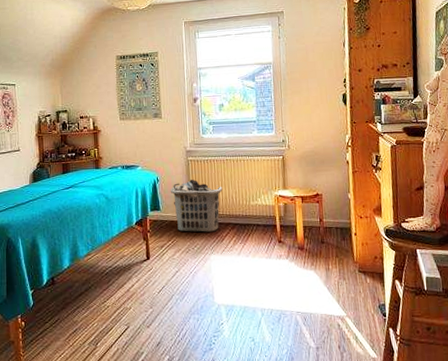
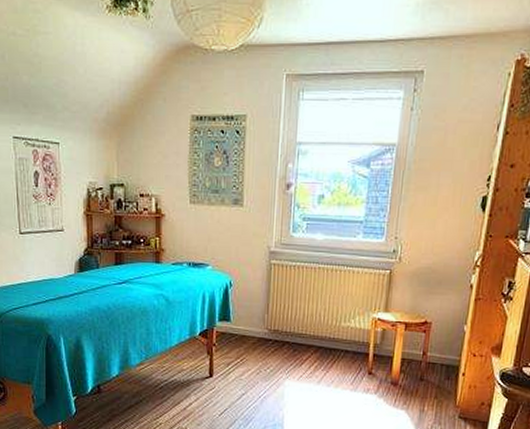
clothes hamper: present [170,180,222,232] -> none [244,288,309,354]

